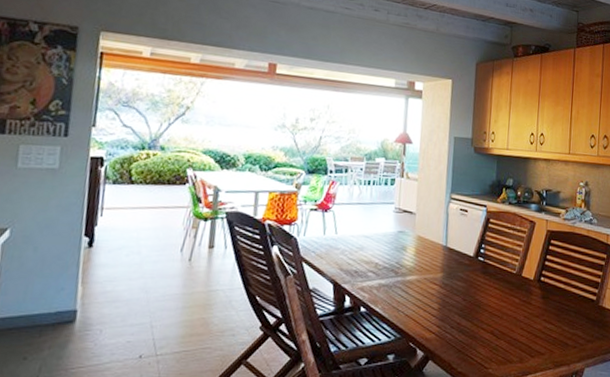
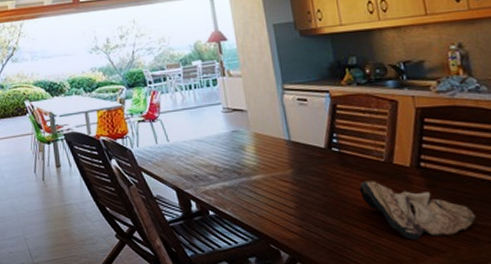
animal skull: none [491,289,570,343] -> present [358,181,476,240]

